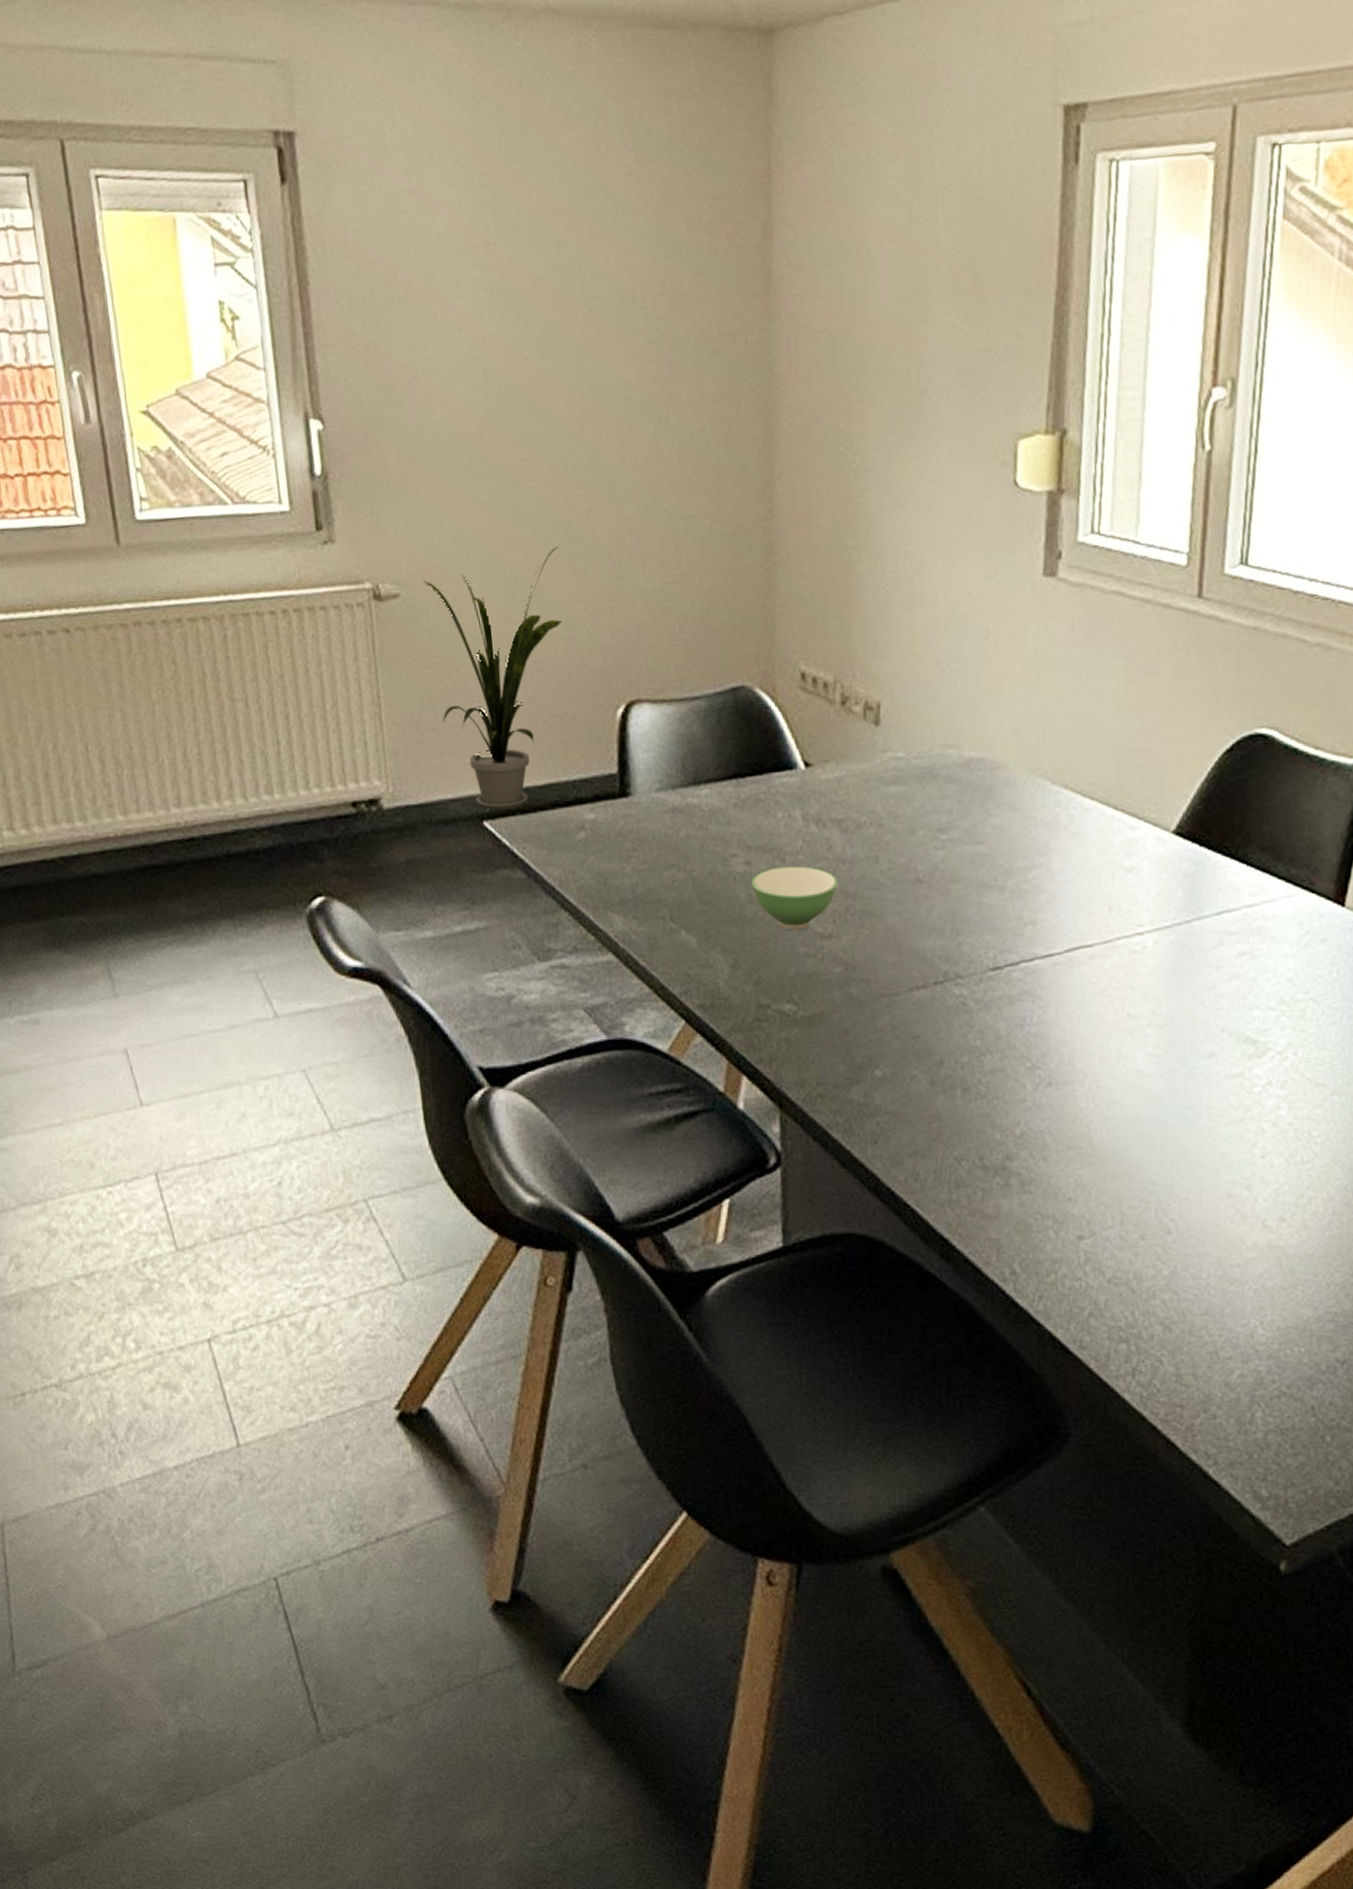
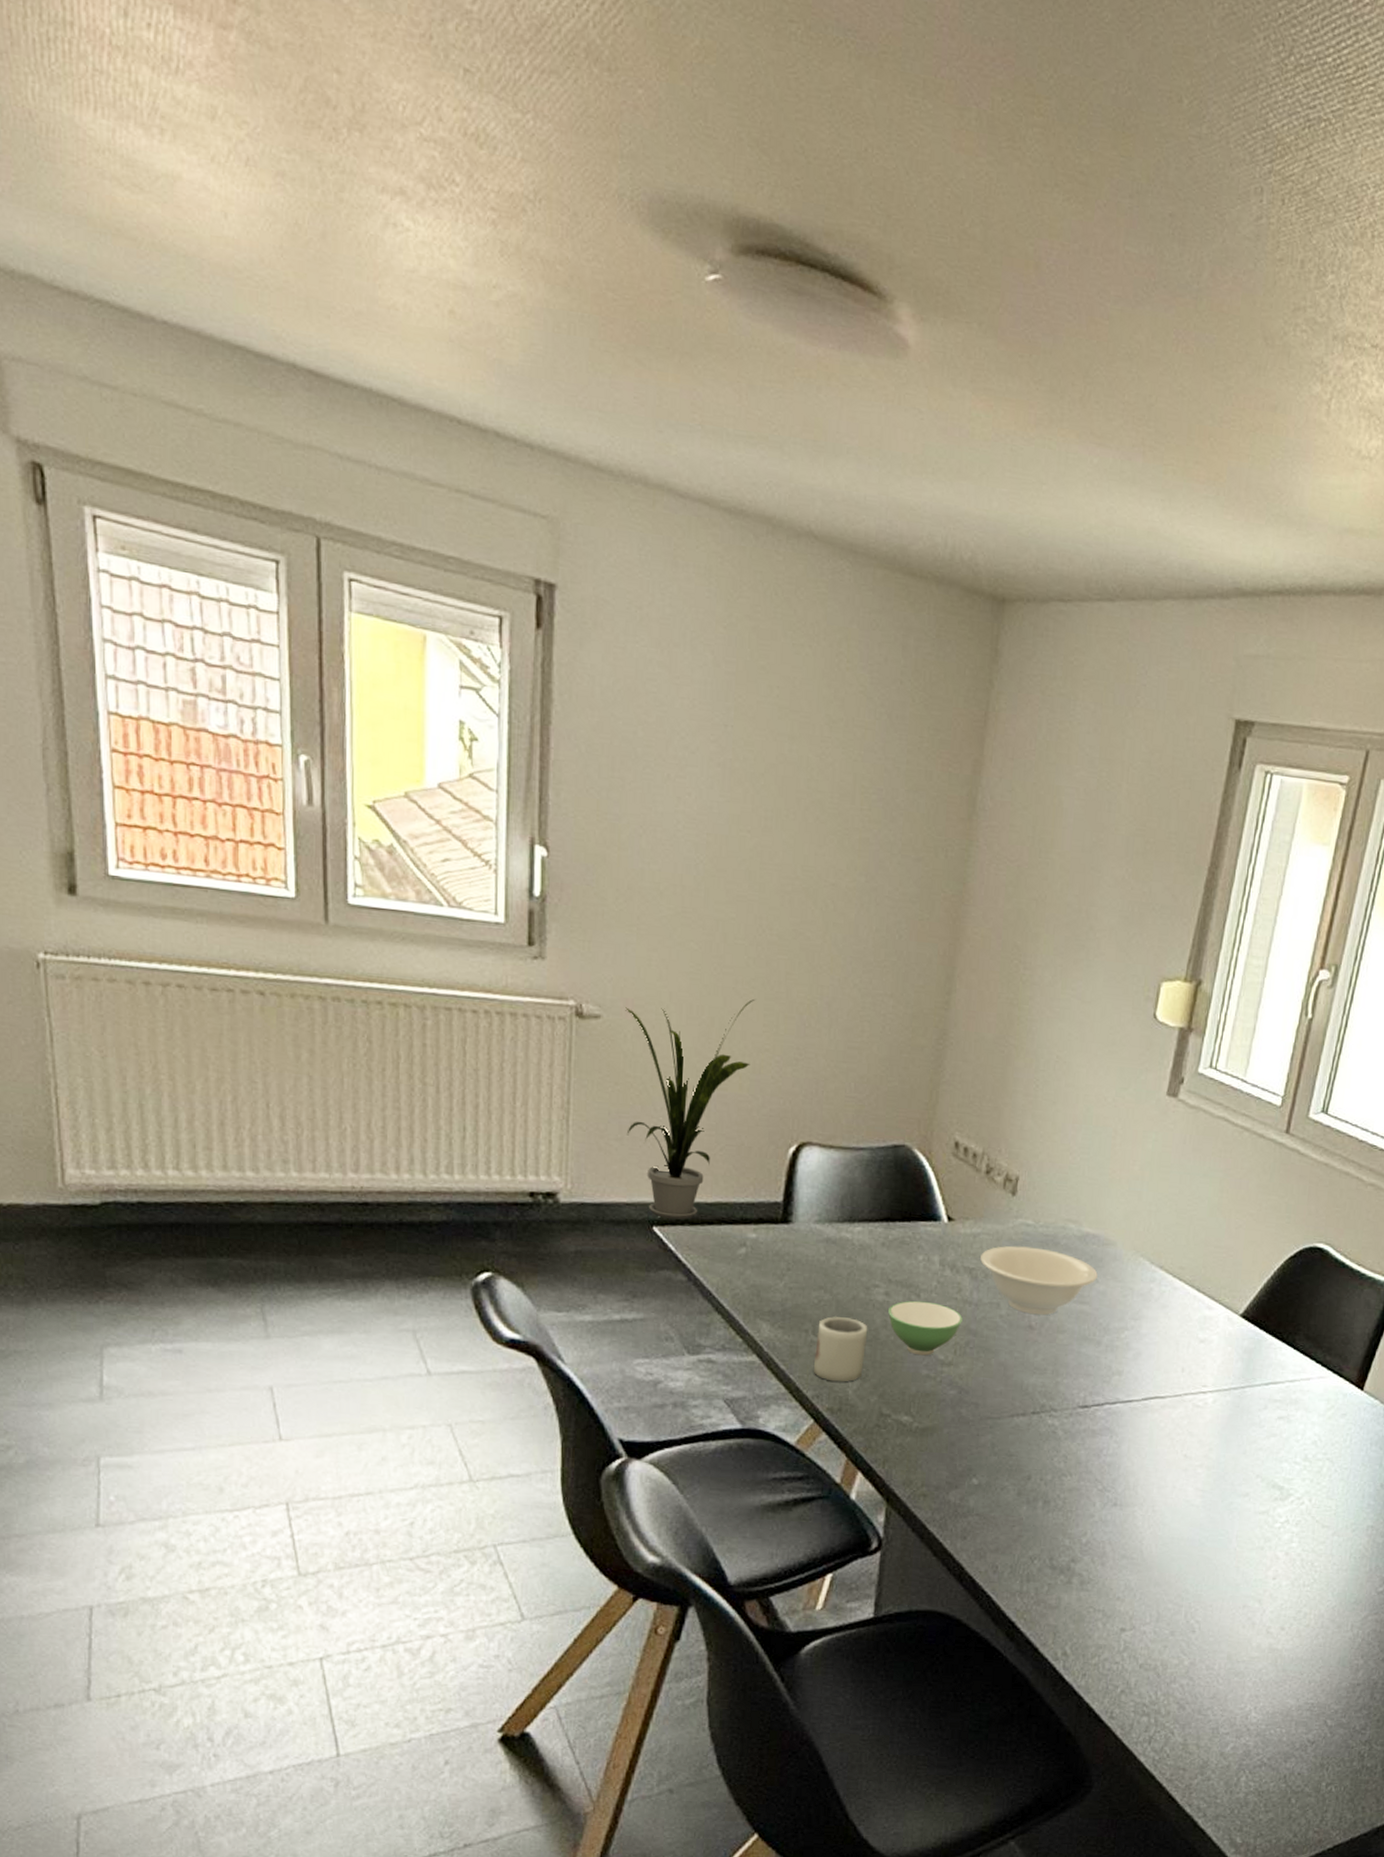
cup: none [675,896,733,974] -> present [813,1316,868,1382]
decorative bowl: none [848,784,990,865] -> present [980,1245,1098,1316]

